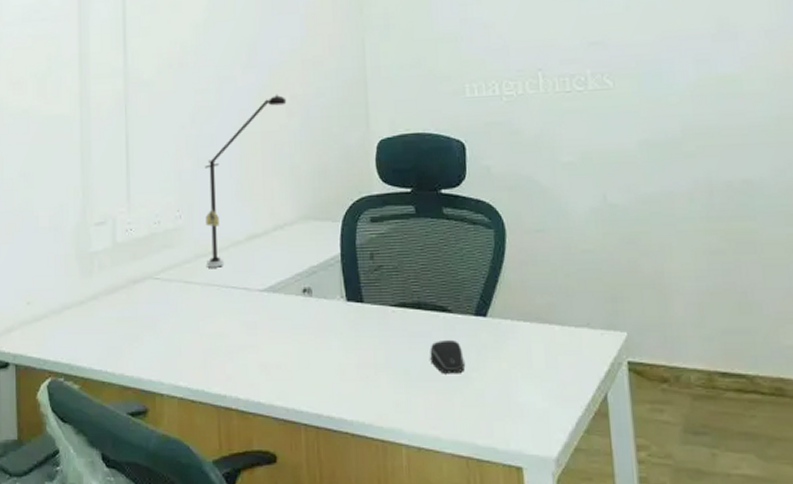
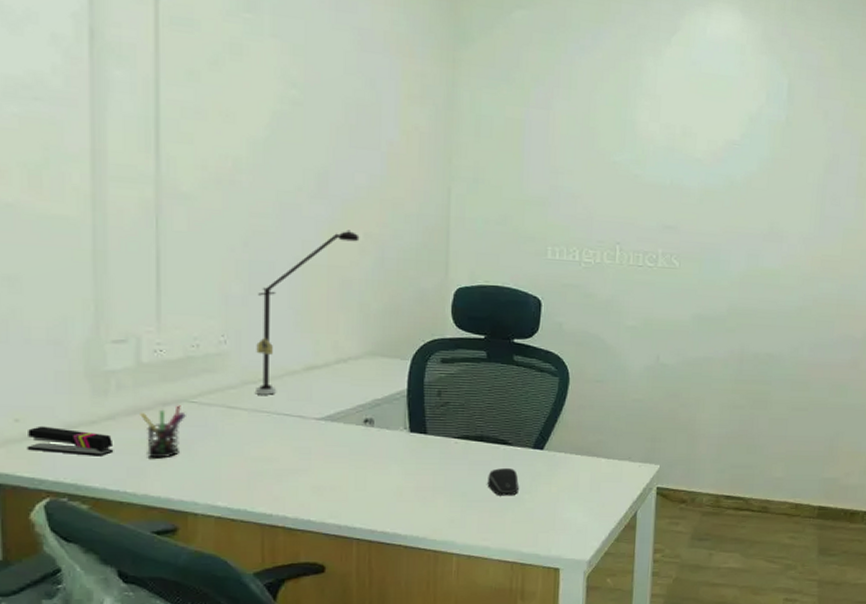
stapler: none [35,307,98,336] -> present [27,426,114,456]
pen holder: none [116,282,152,337] -> present [140,405,186,459]

